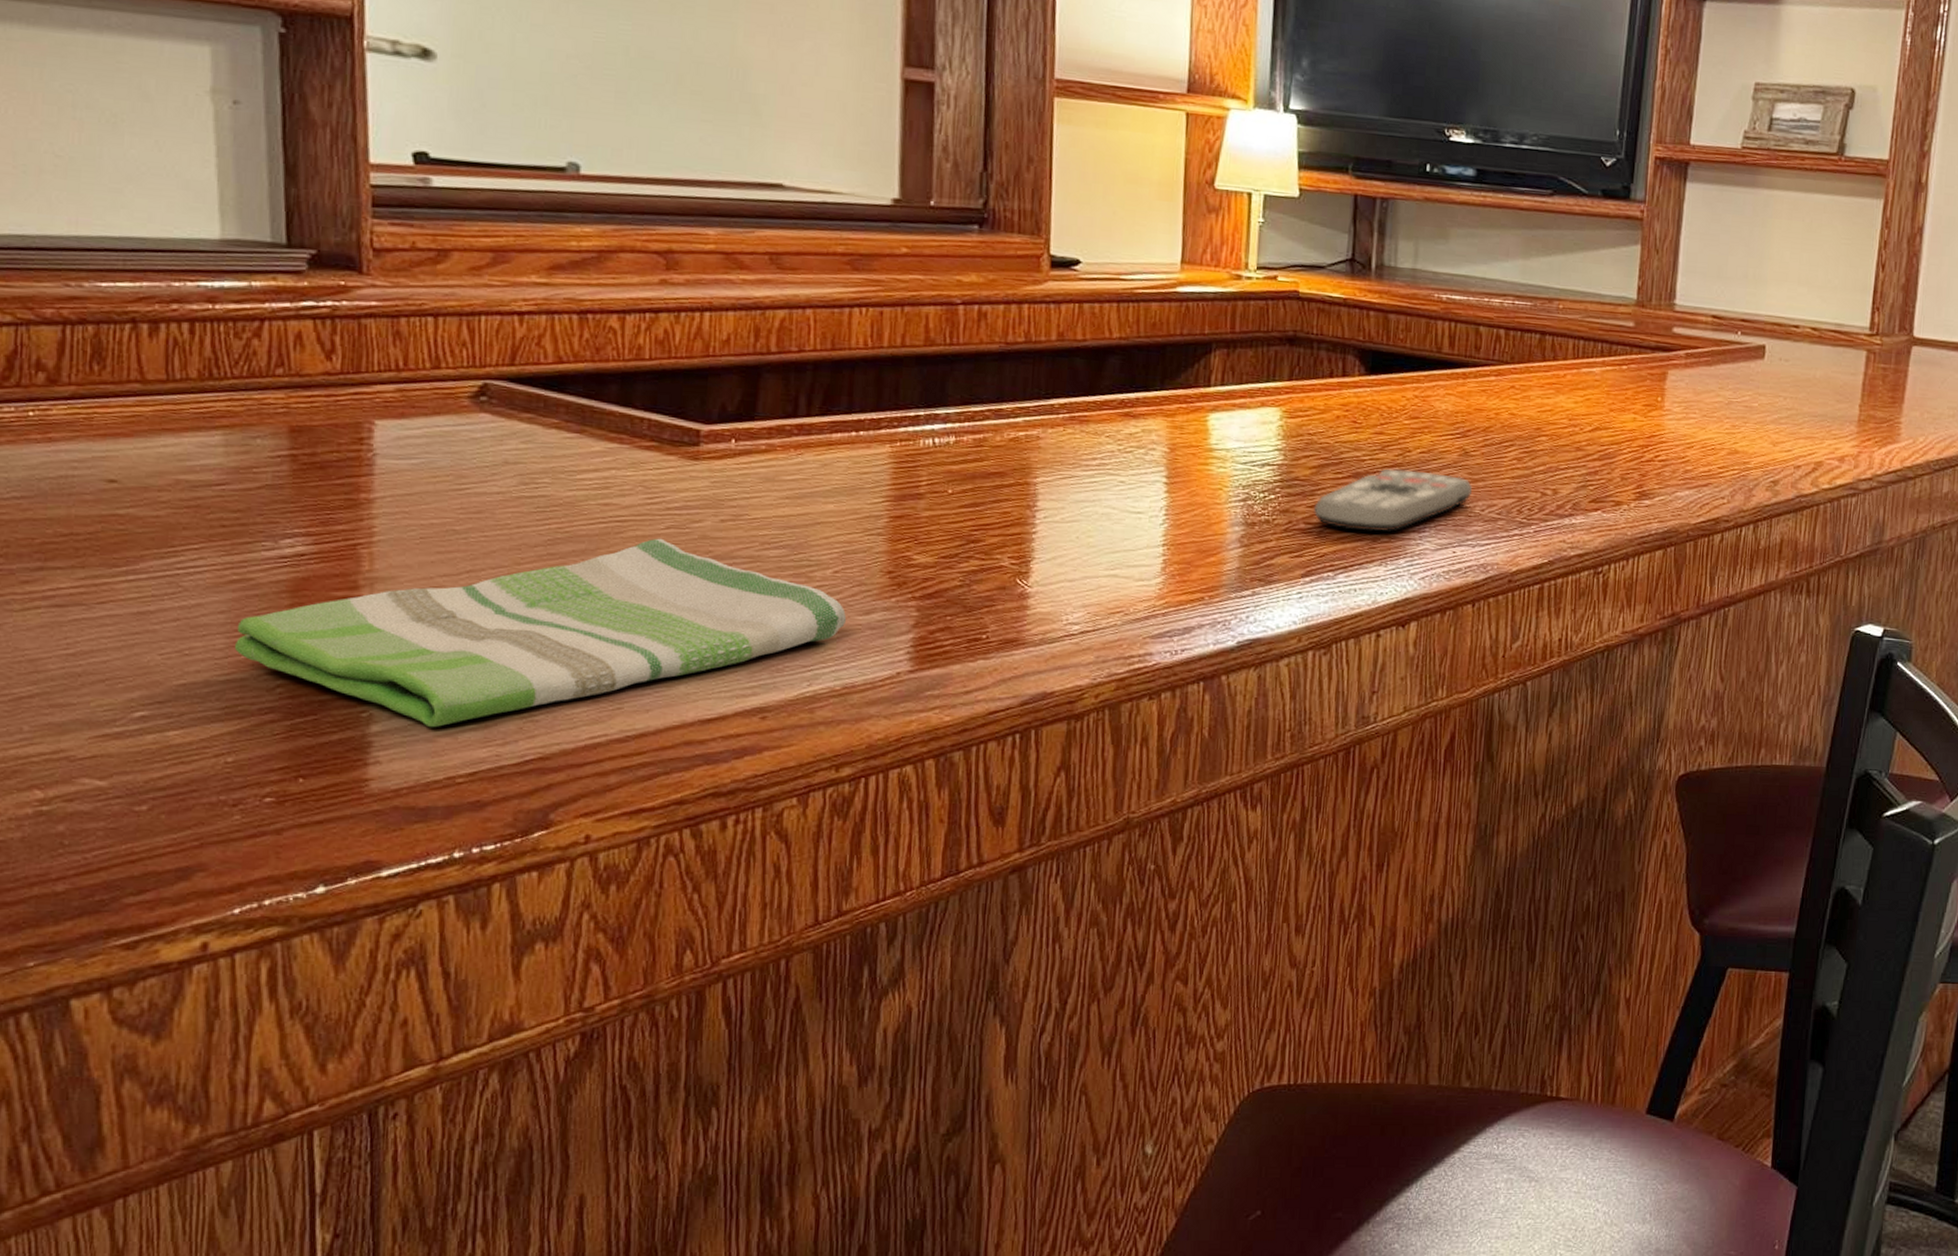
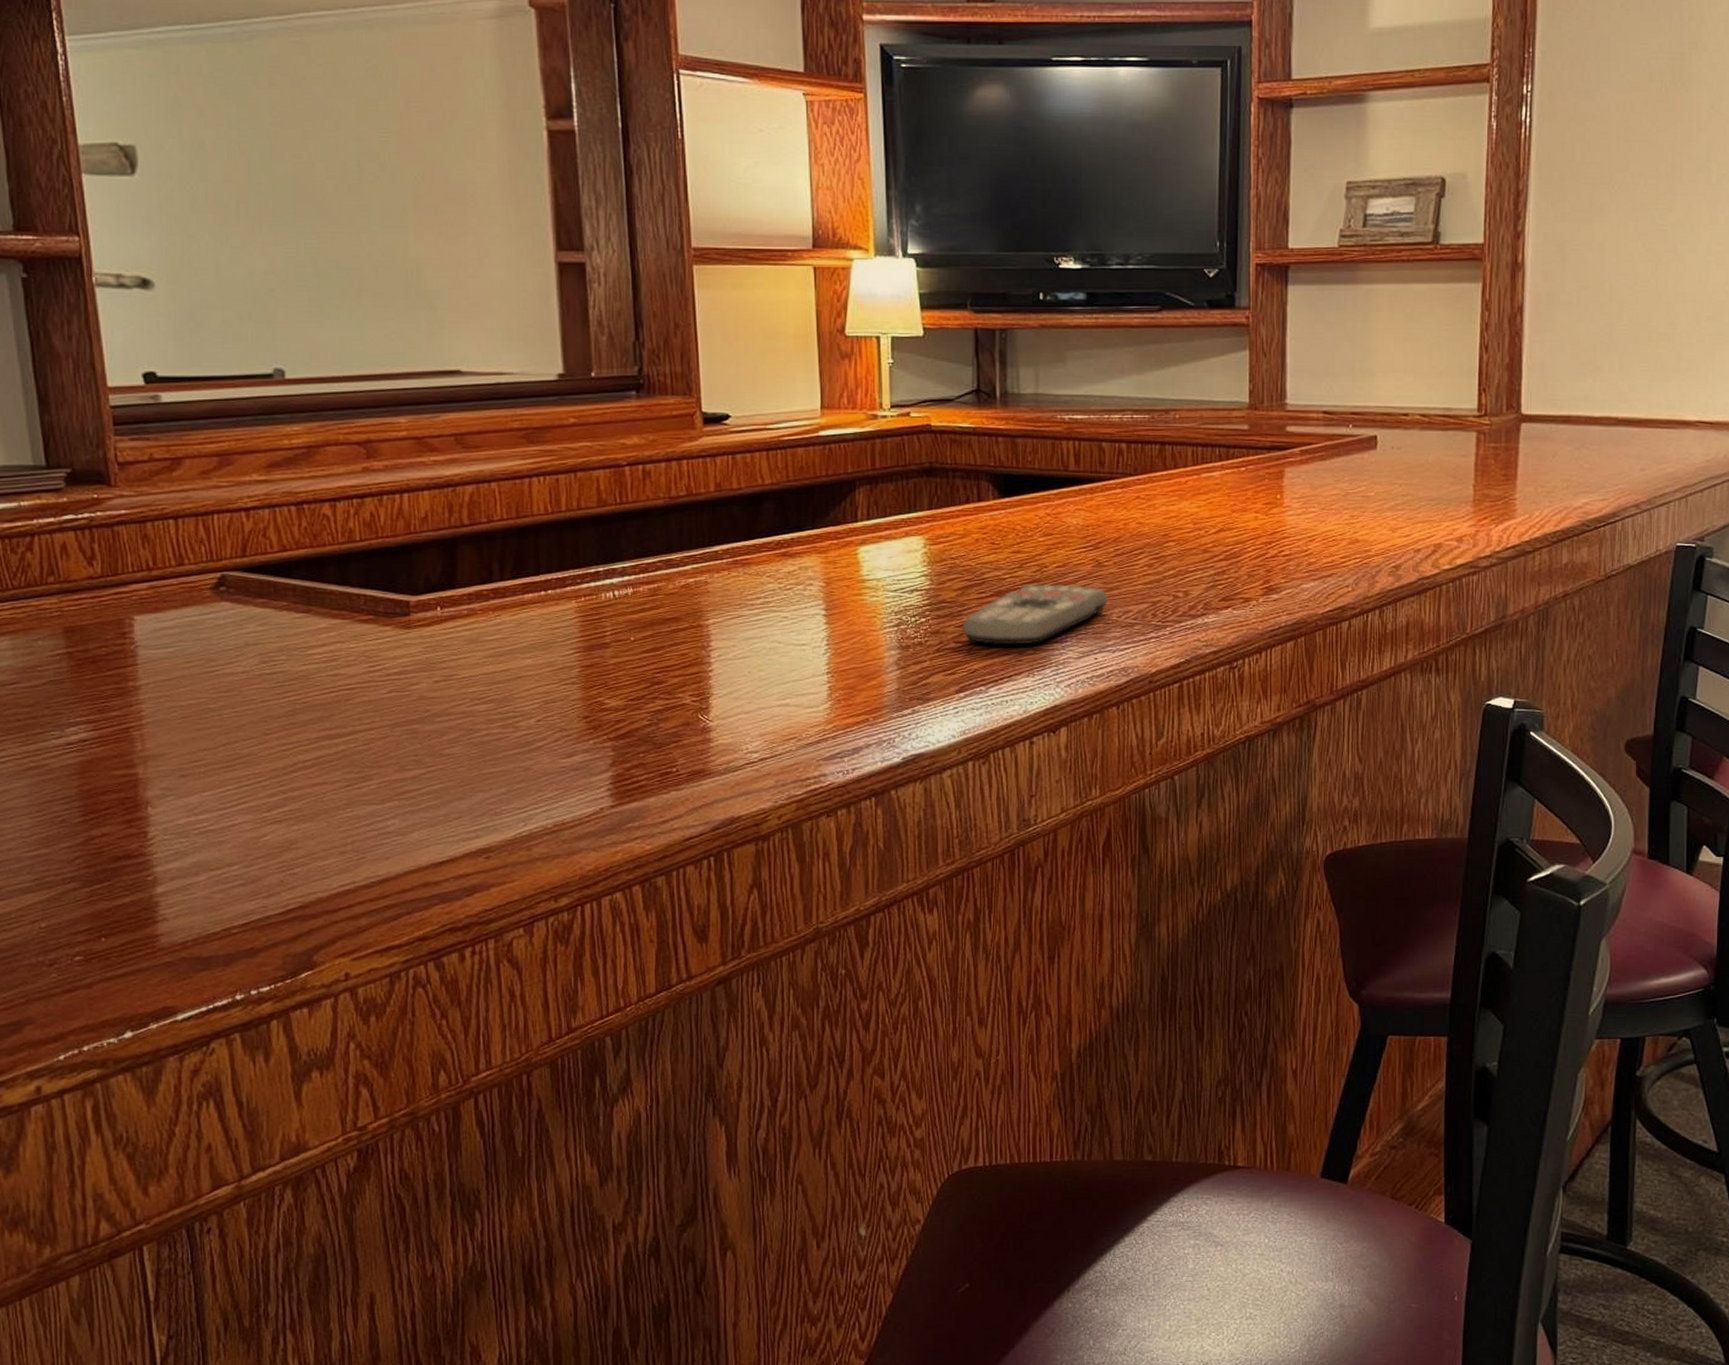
dish towel: present [234,538,847,728] -> none [37,702,552,886]

